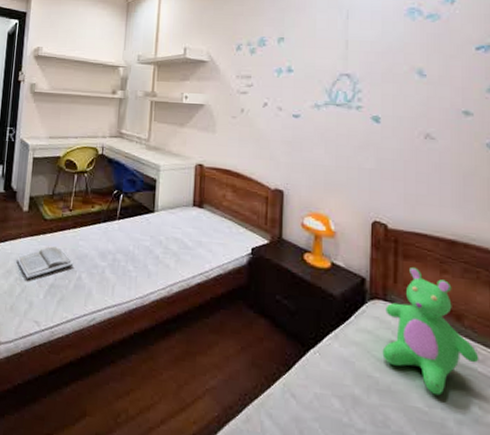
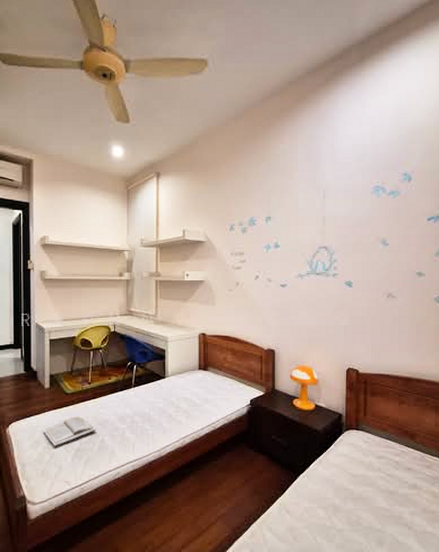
teddy bear: present [382,266,479,396] -> none [356,401,427,496]

